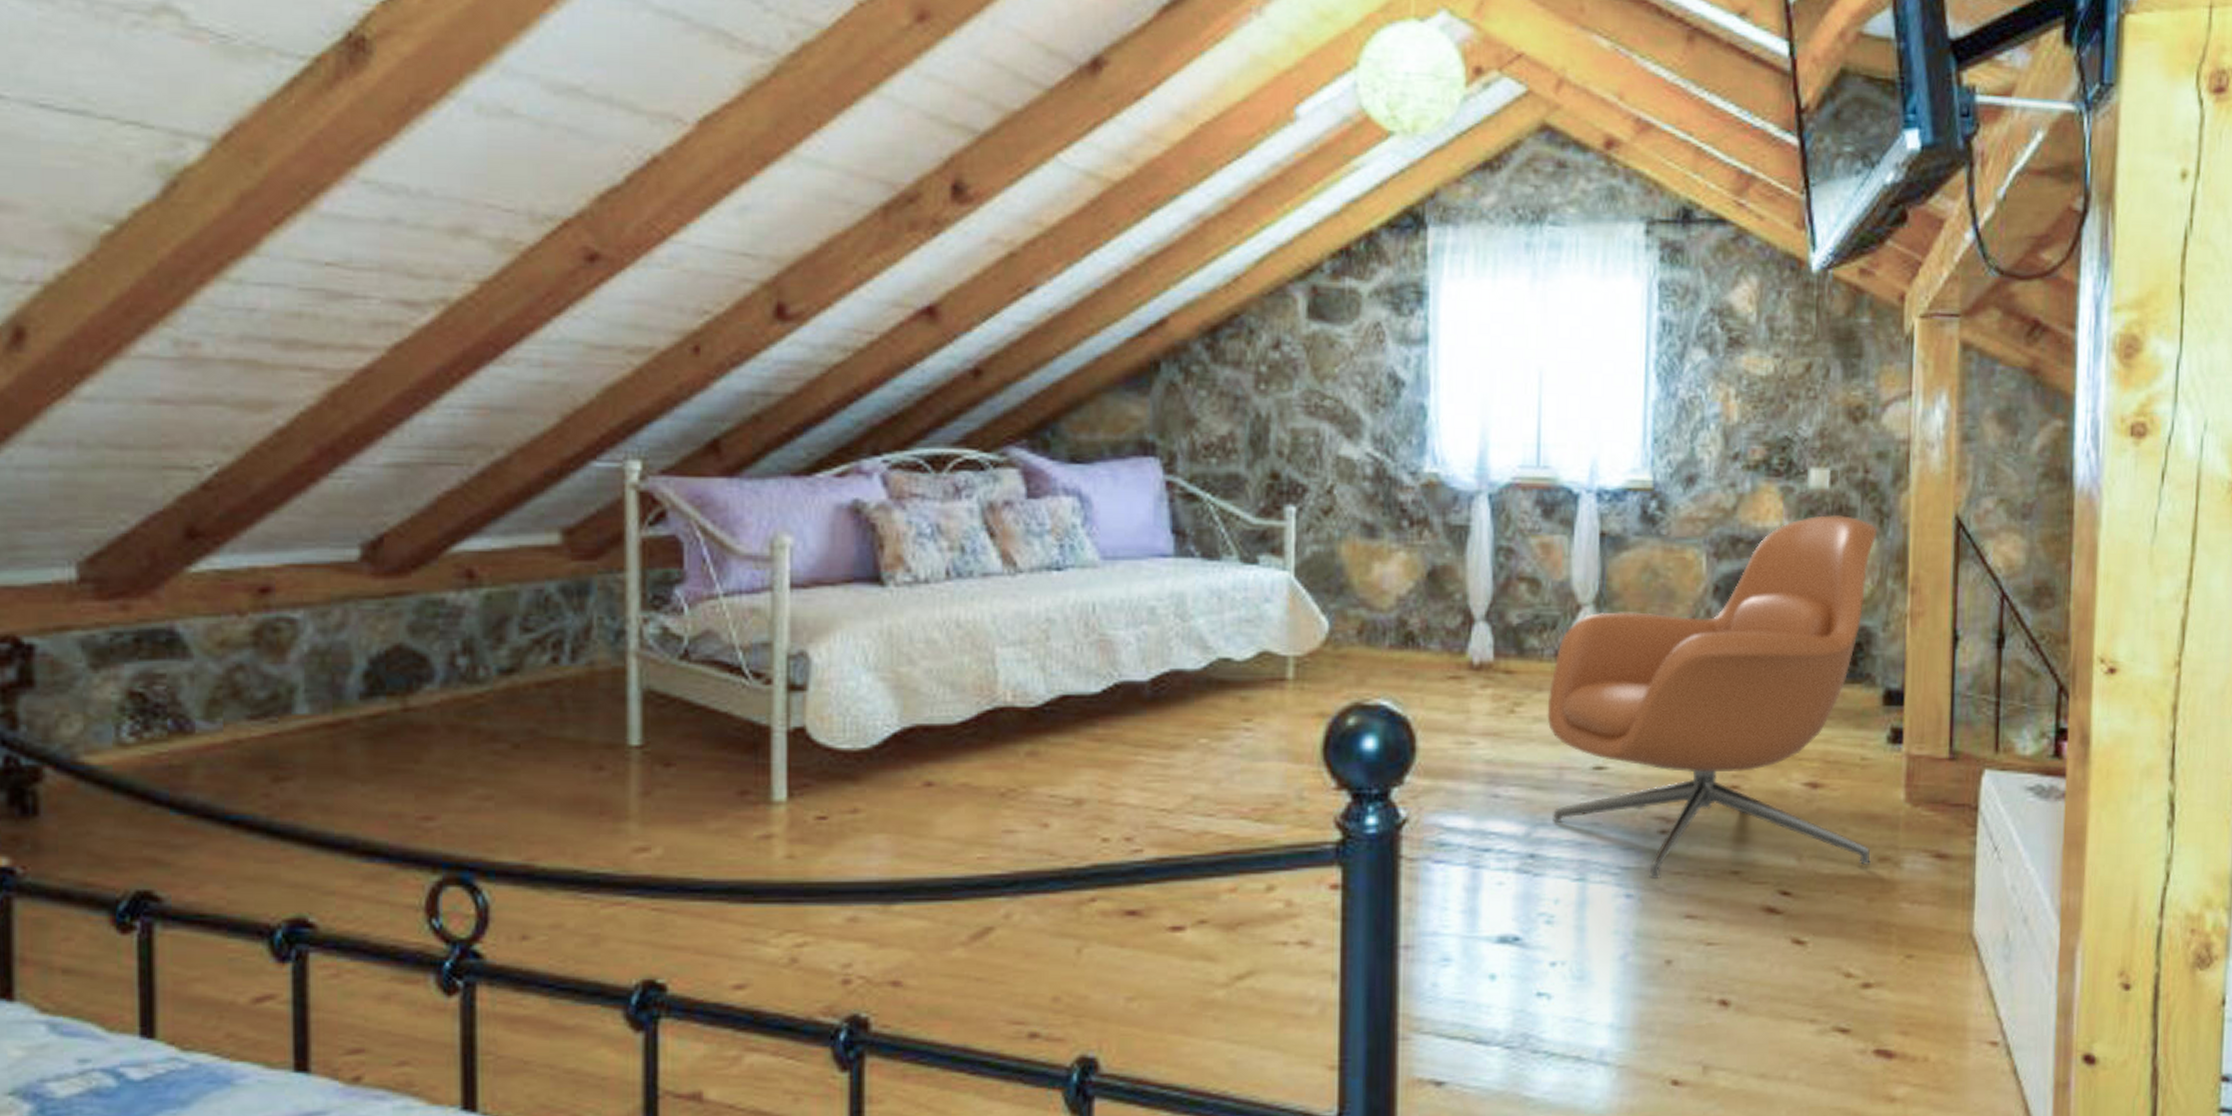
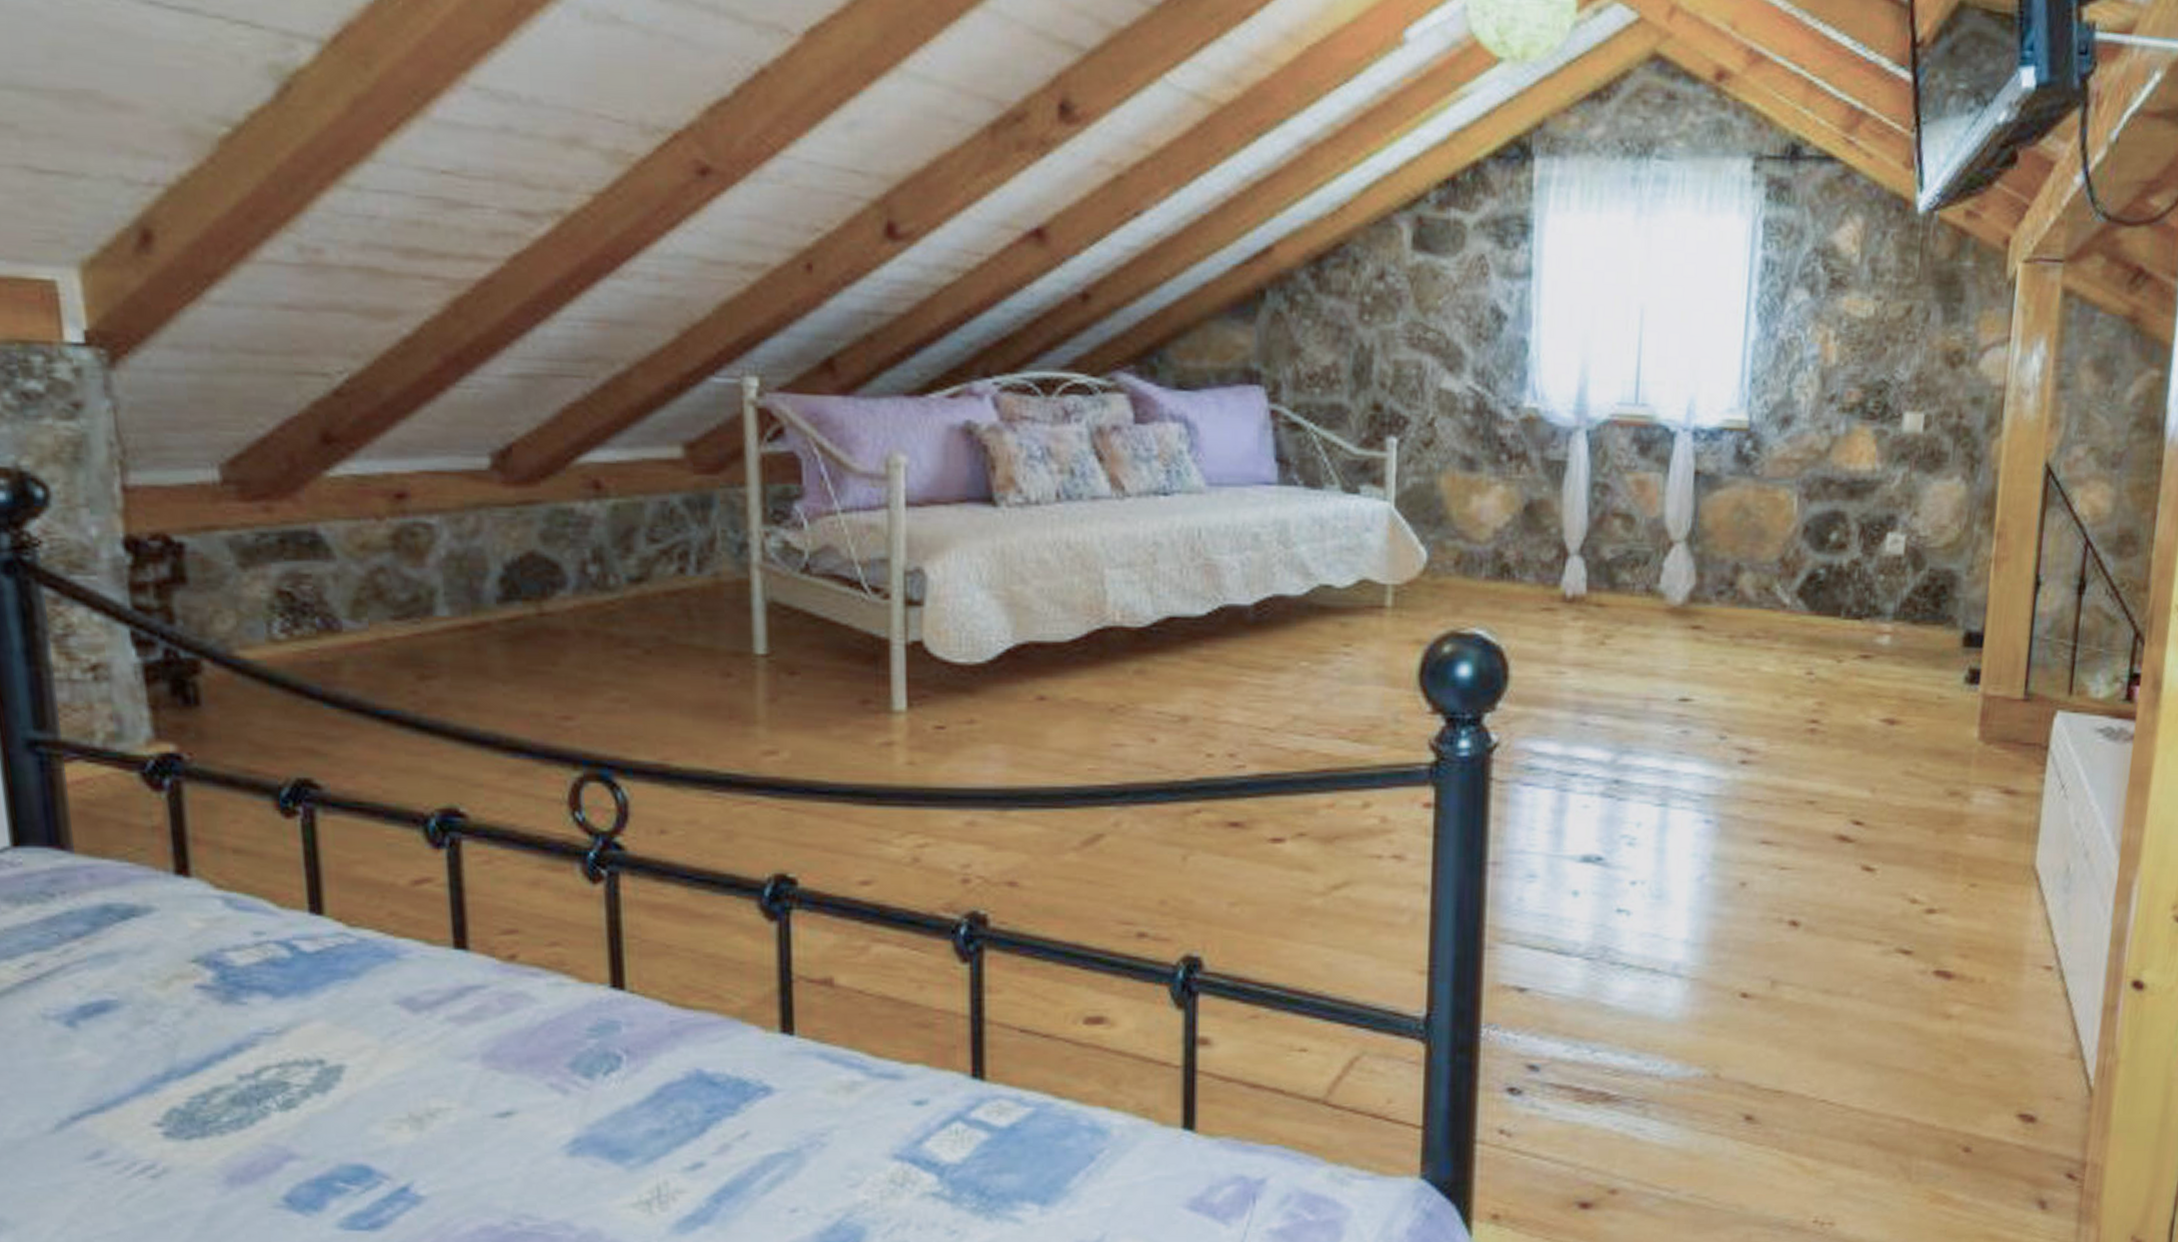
armchair: present [1547,515,1878,880] -> none [1636,459,1968,807]

